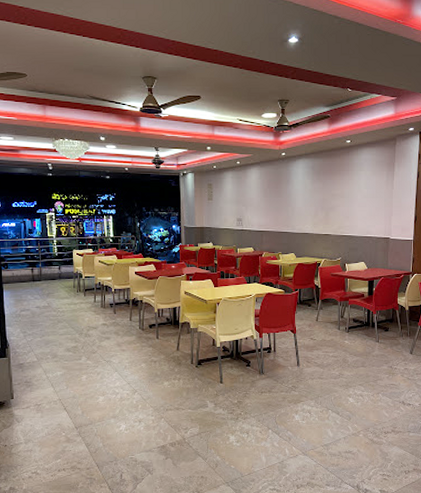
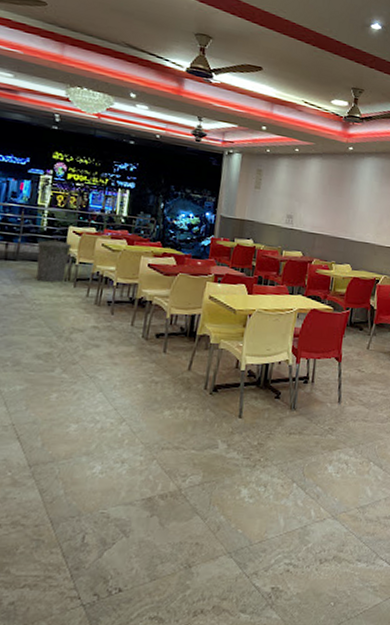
trash can: none [53,260,78,294] -> present [36,238,72,283]

